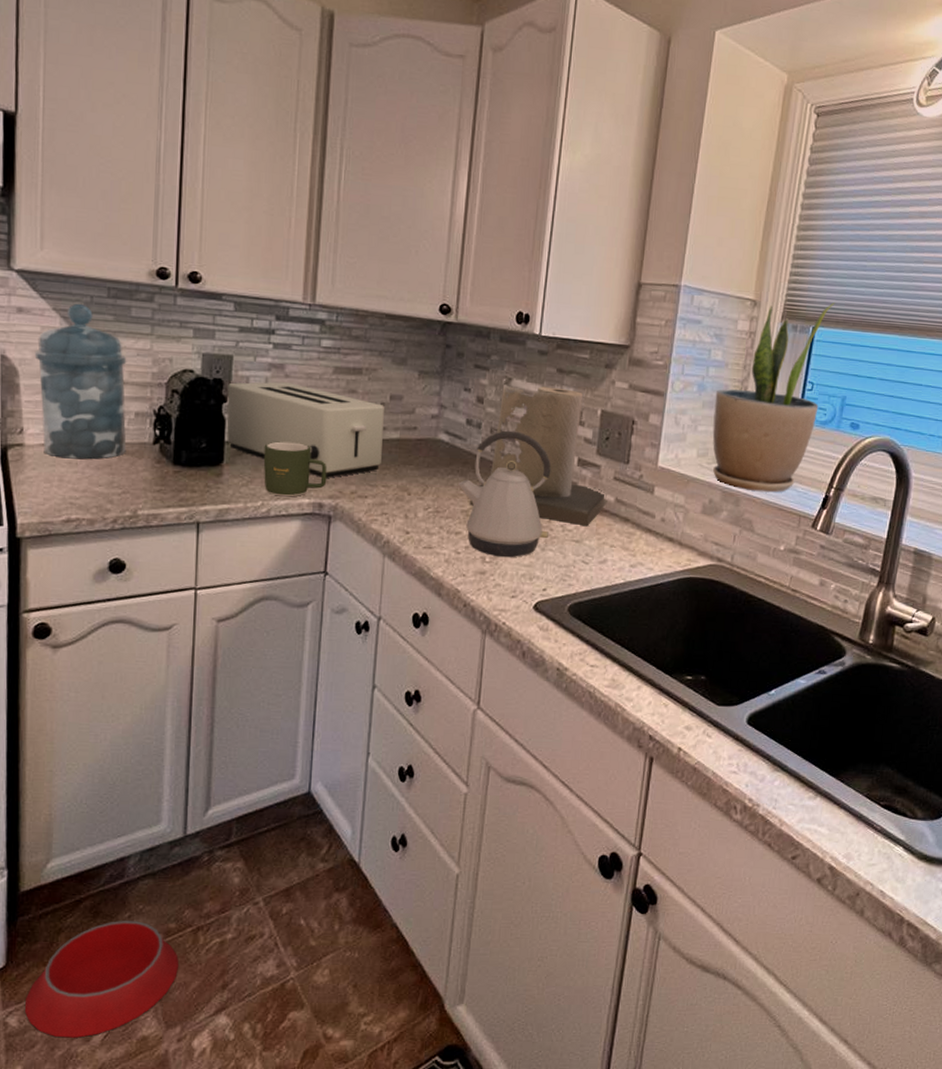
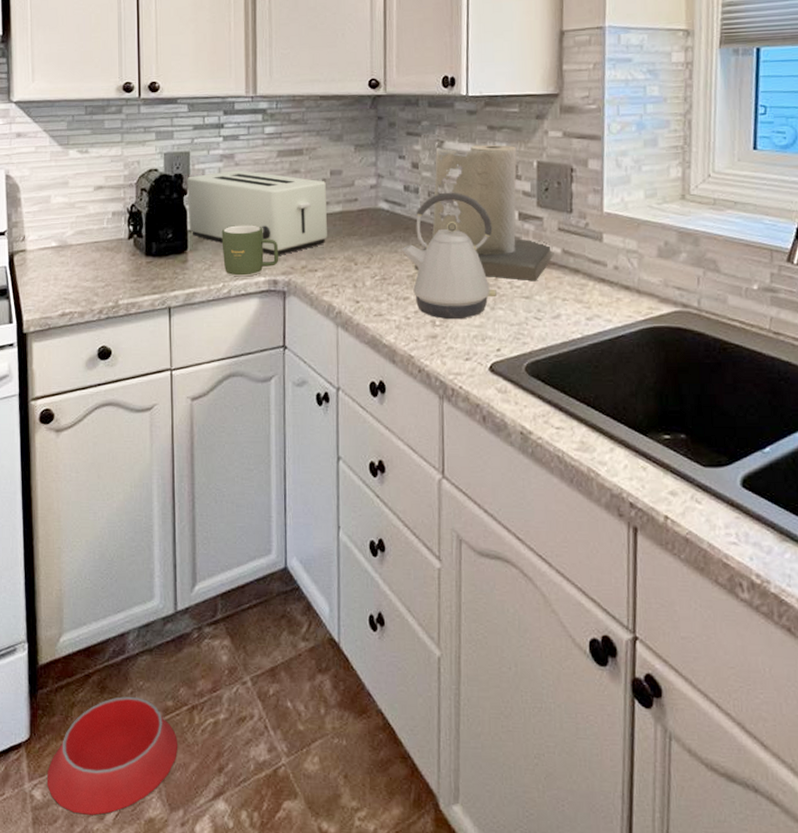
canister: present [34,303,127,460] -> none [31,123,107,259]
potted plant: present [712,302,835,493] -> none [656,19,779,229]

